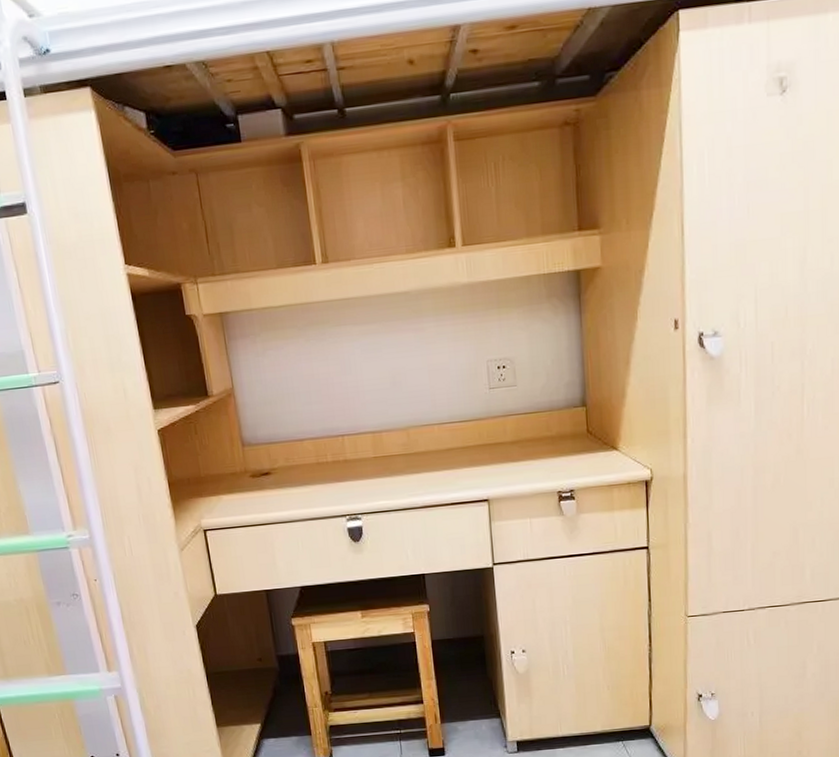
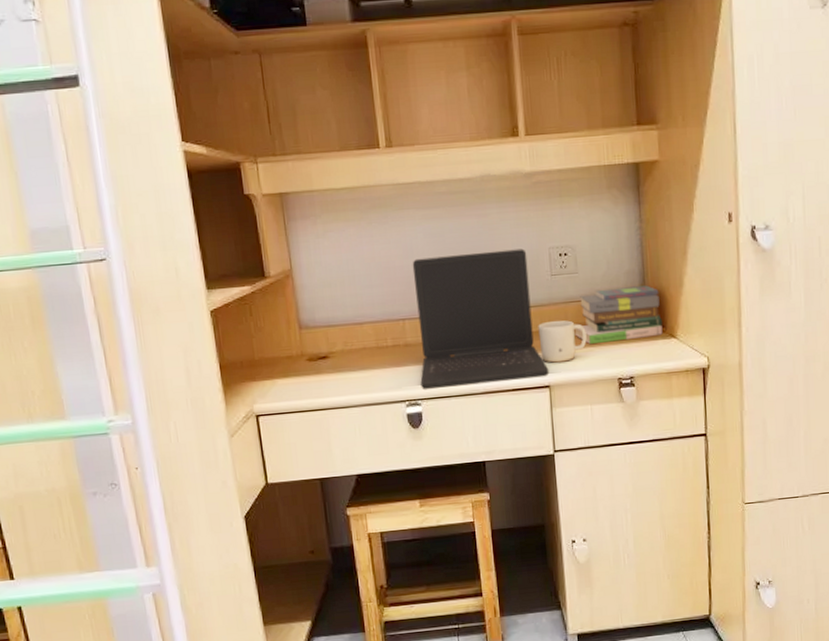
laptop: none [350,362,488,505] -> present [412,248,550,390]
mug: none [476,433,526,477] -> present [538,320,587,363]
books: none [513,397,604,458] -> present [574,285,663,345]

